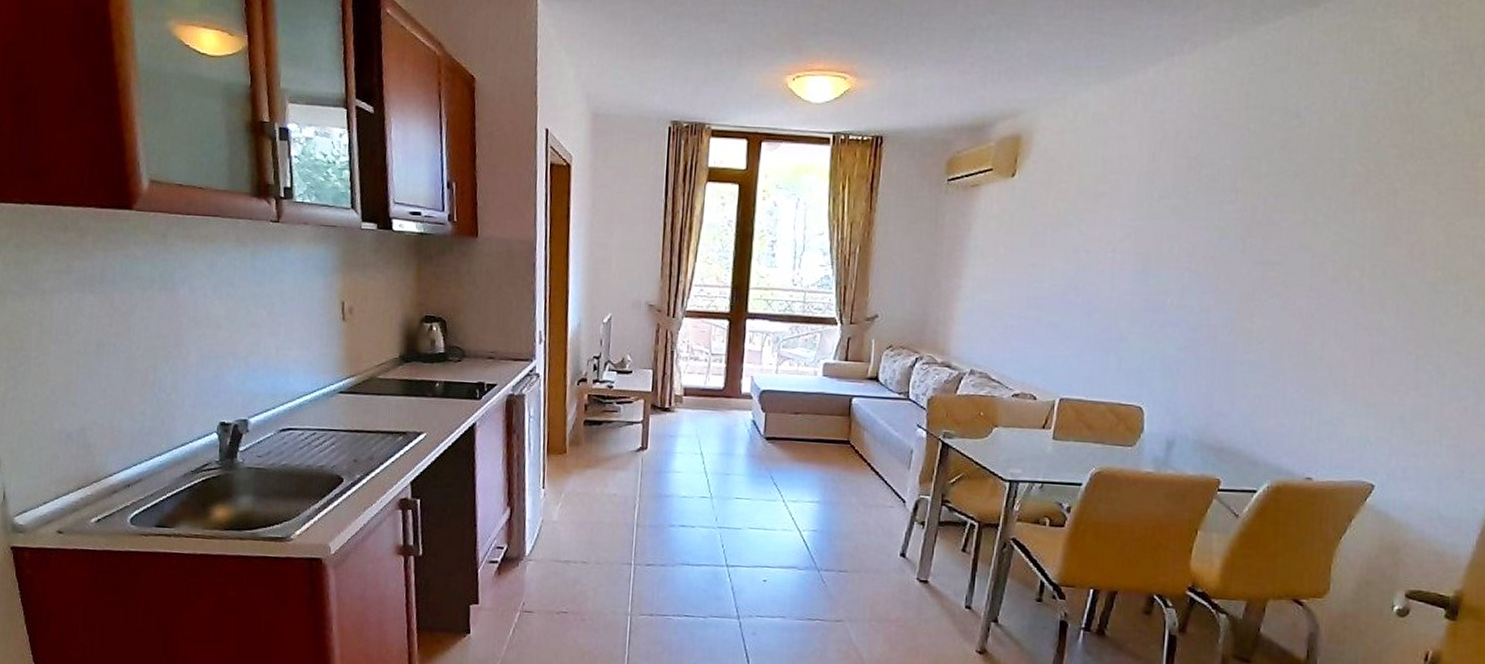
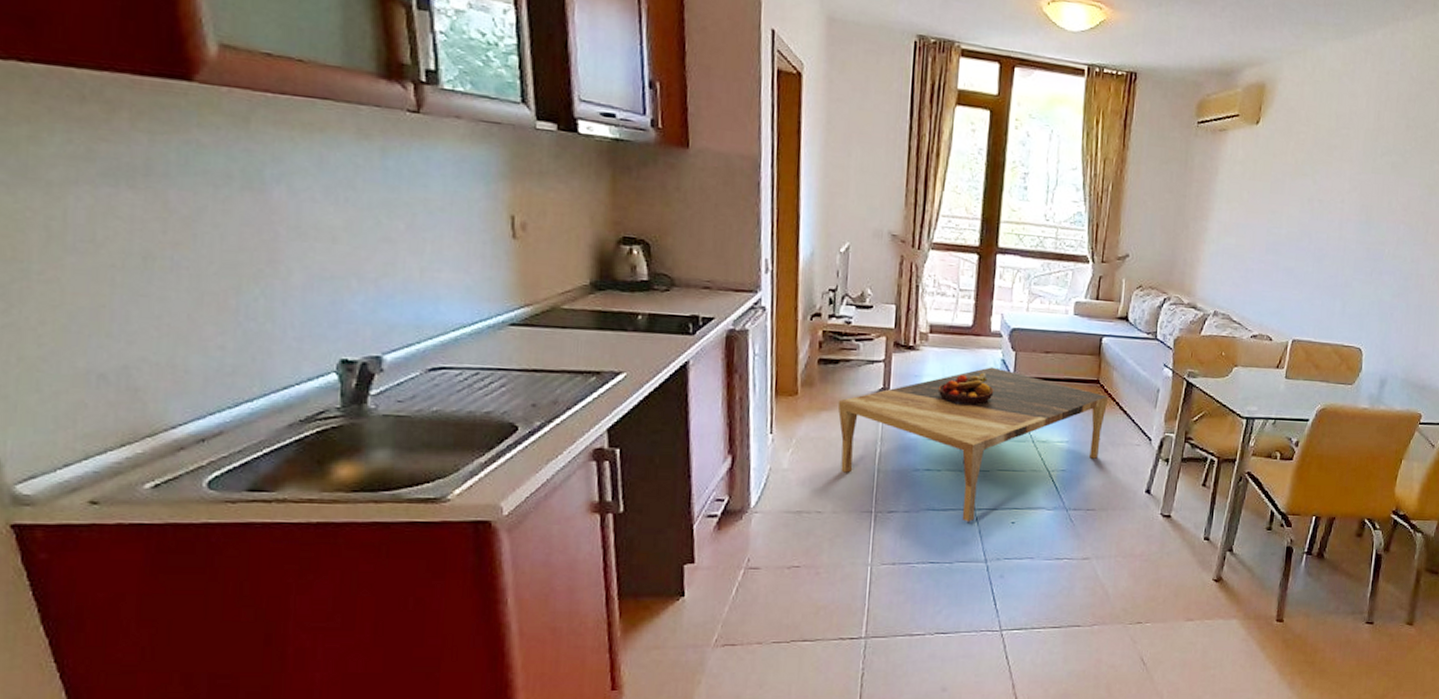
coffee table: none [601,427,859,578] -> present [838,367,1108,522]
fruit bowl: none [691,433,745,465] -> present [937,372,994,406]

